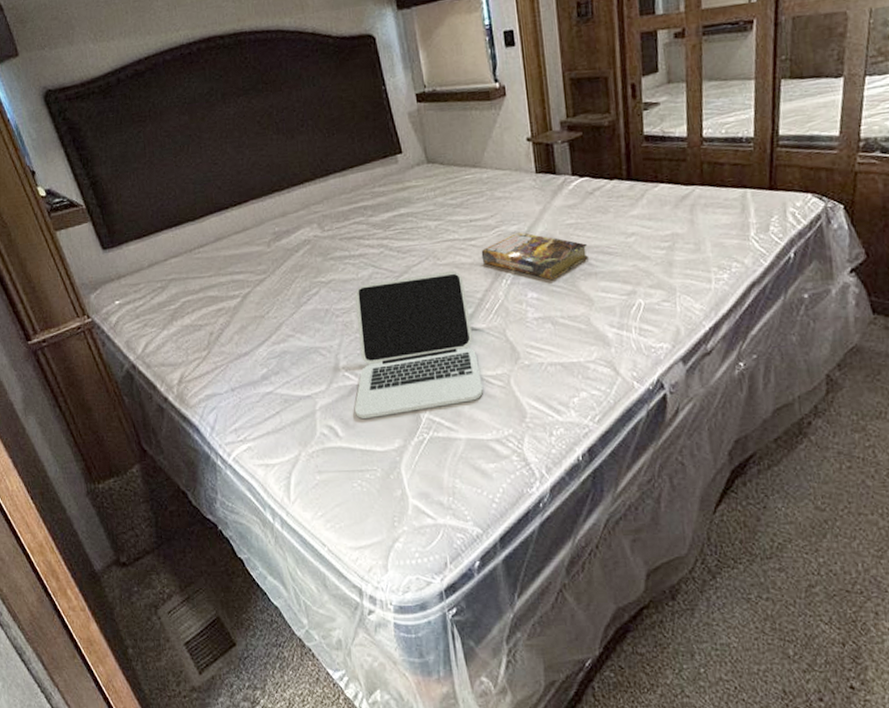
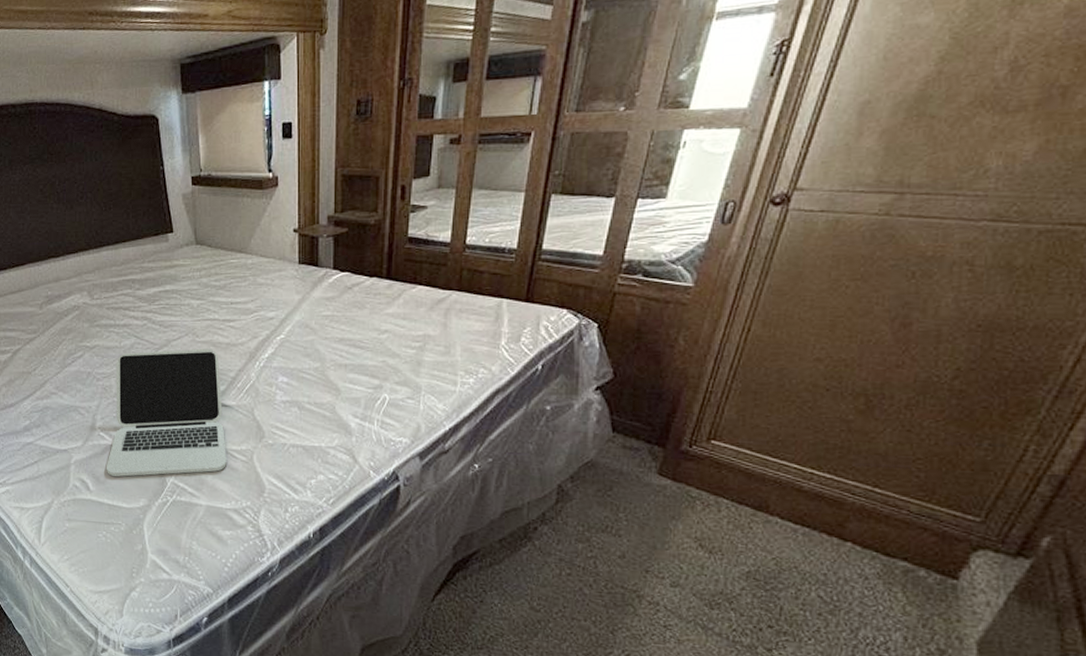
book: present [481,231,588,281] -> none [238,318,340,368]

